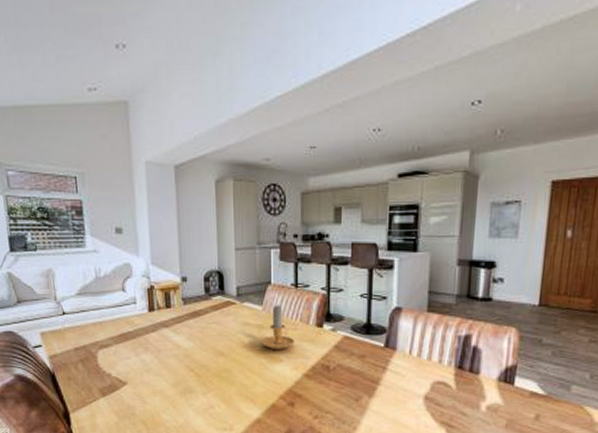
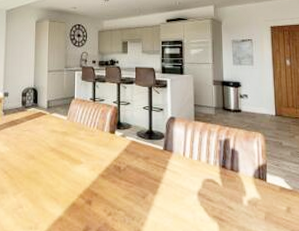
candle: present [261,305,295,349] -> none [65,115,92,153]

